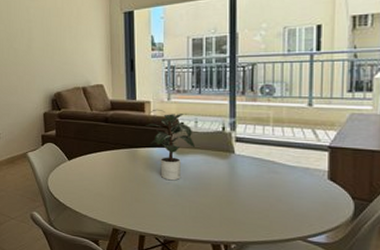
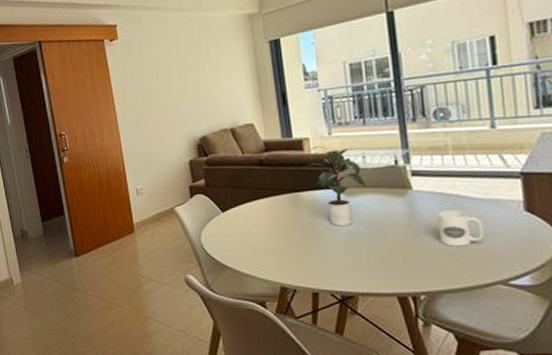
mug: none [253,173,291,206] -> present [437,210,484,247]

